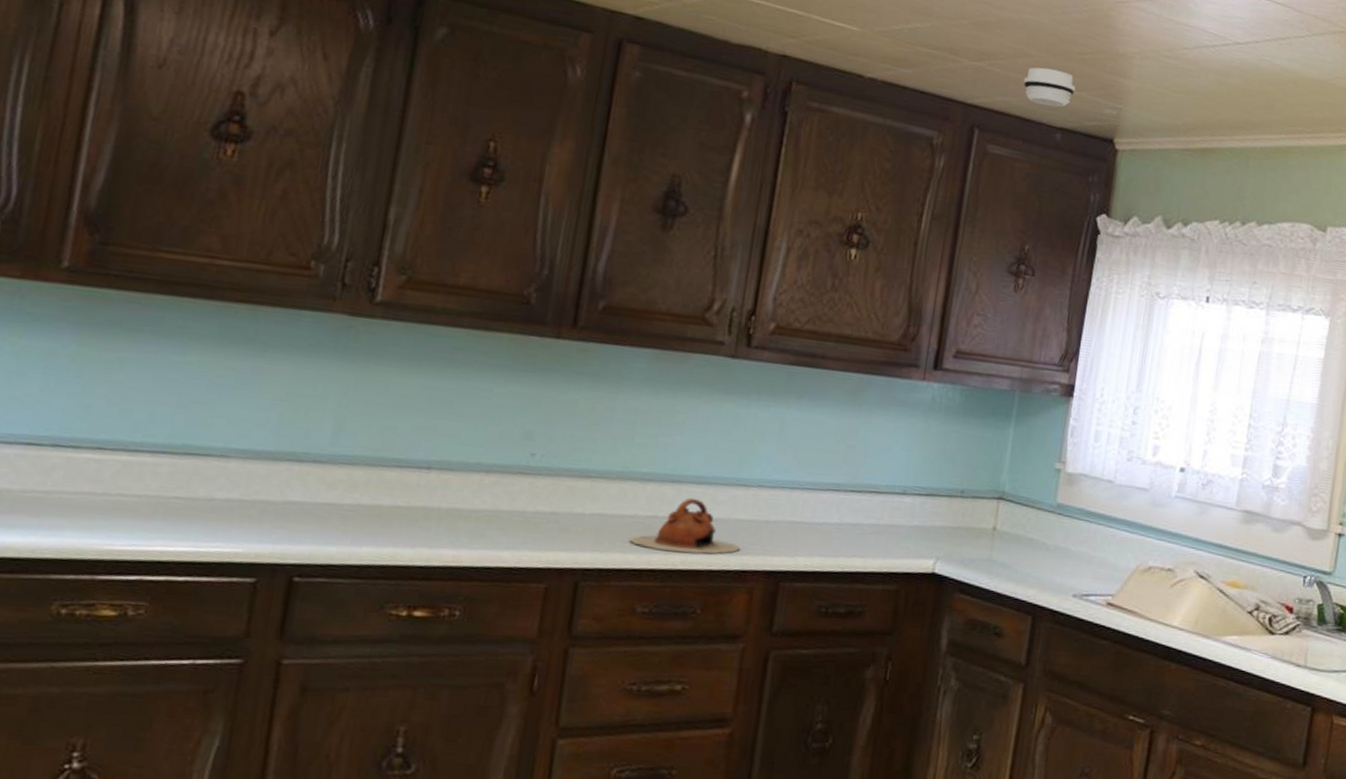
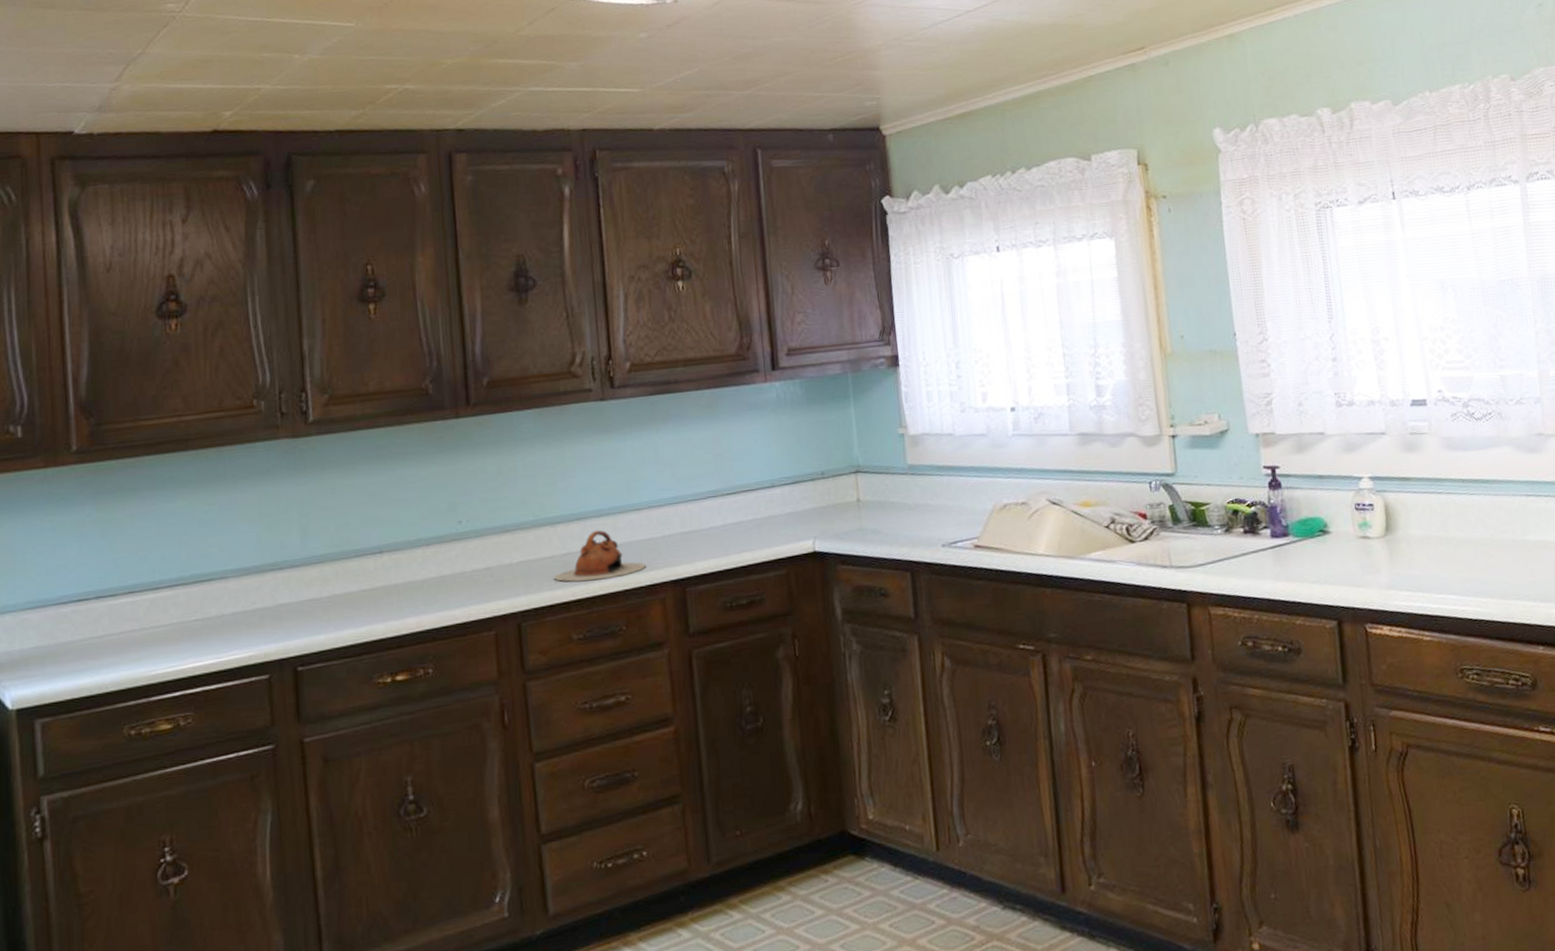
smoke detector: present [1023,67,1076,107] -> none [788,78,836,113]

